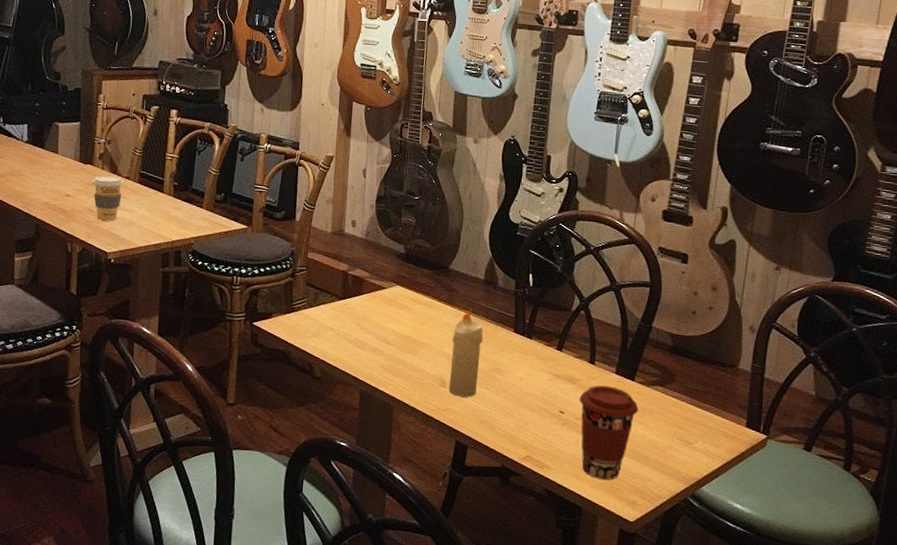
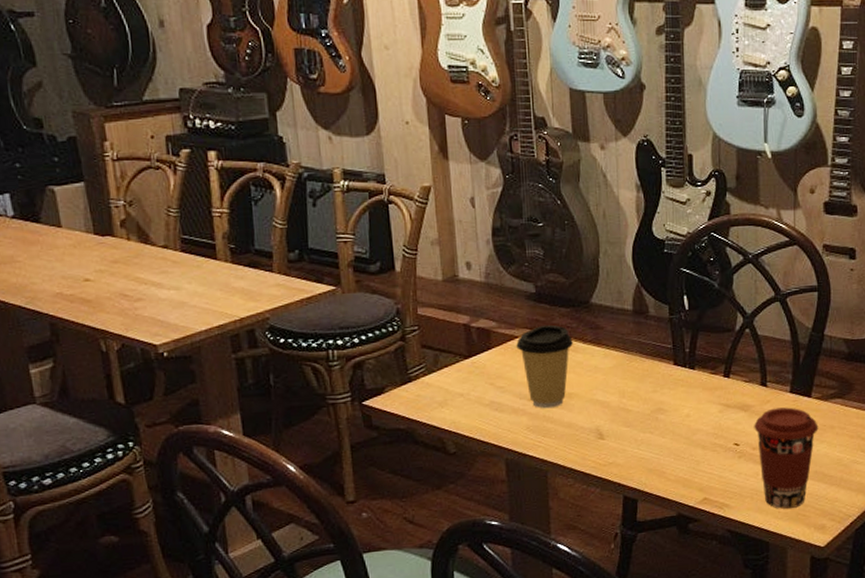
coffee cup: present [92,175,125,221] -> none [117,246,162,306]
coffee cup: none [383,281,431,353] -> present [516,324,574,409]
candle: present [448,309,483,398] -> none [604,346,640,447]

